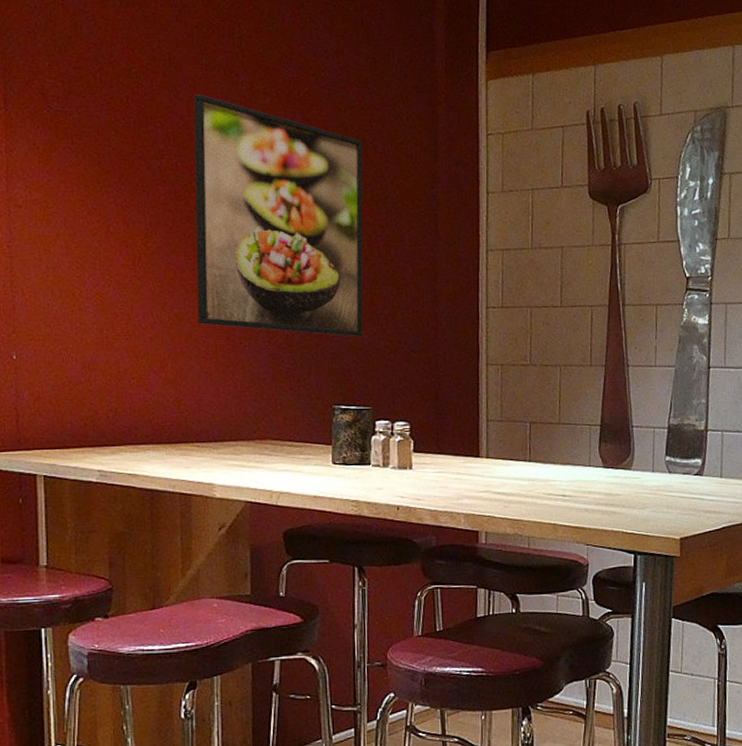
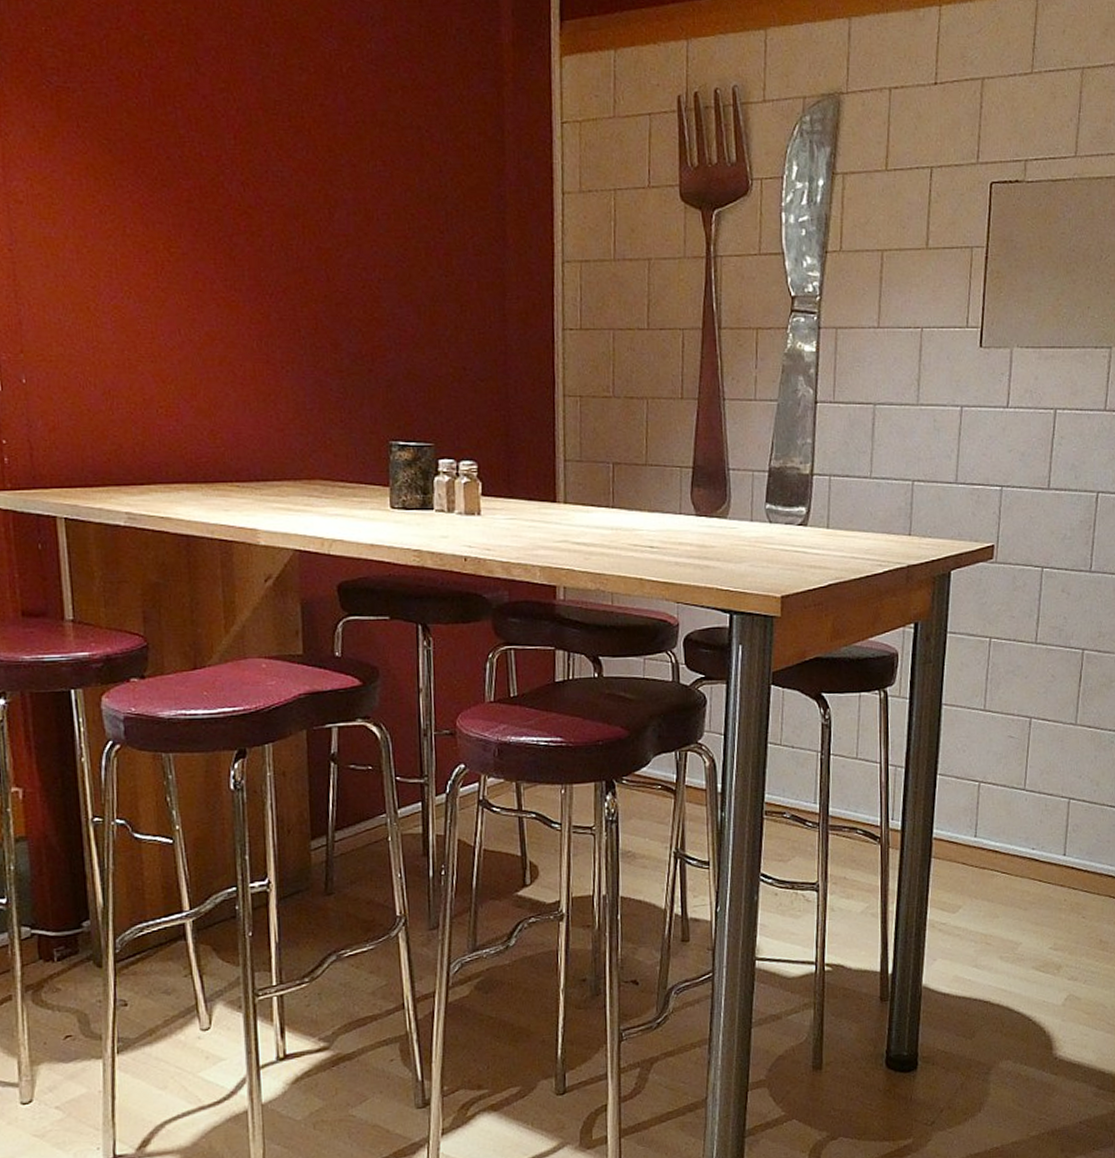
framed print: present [193,93,363,338] -> none [217,67,422,363]

